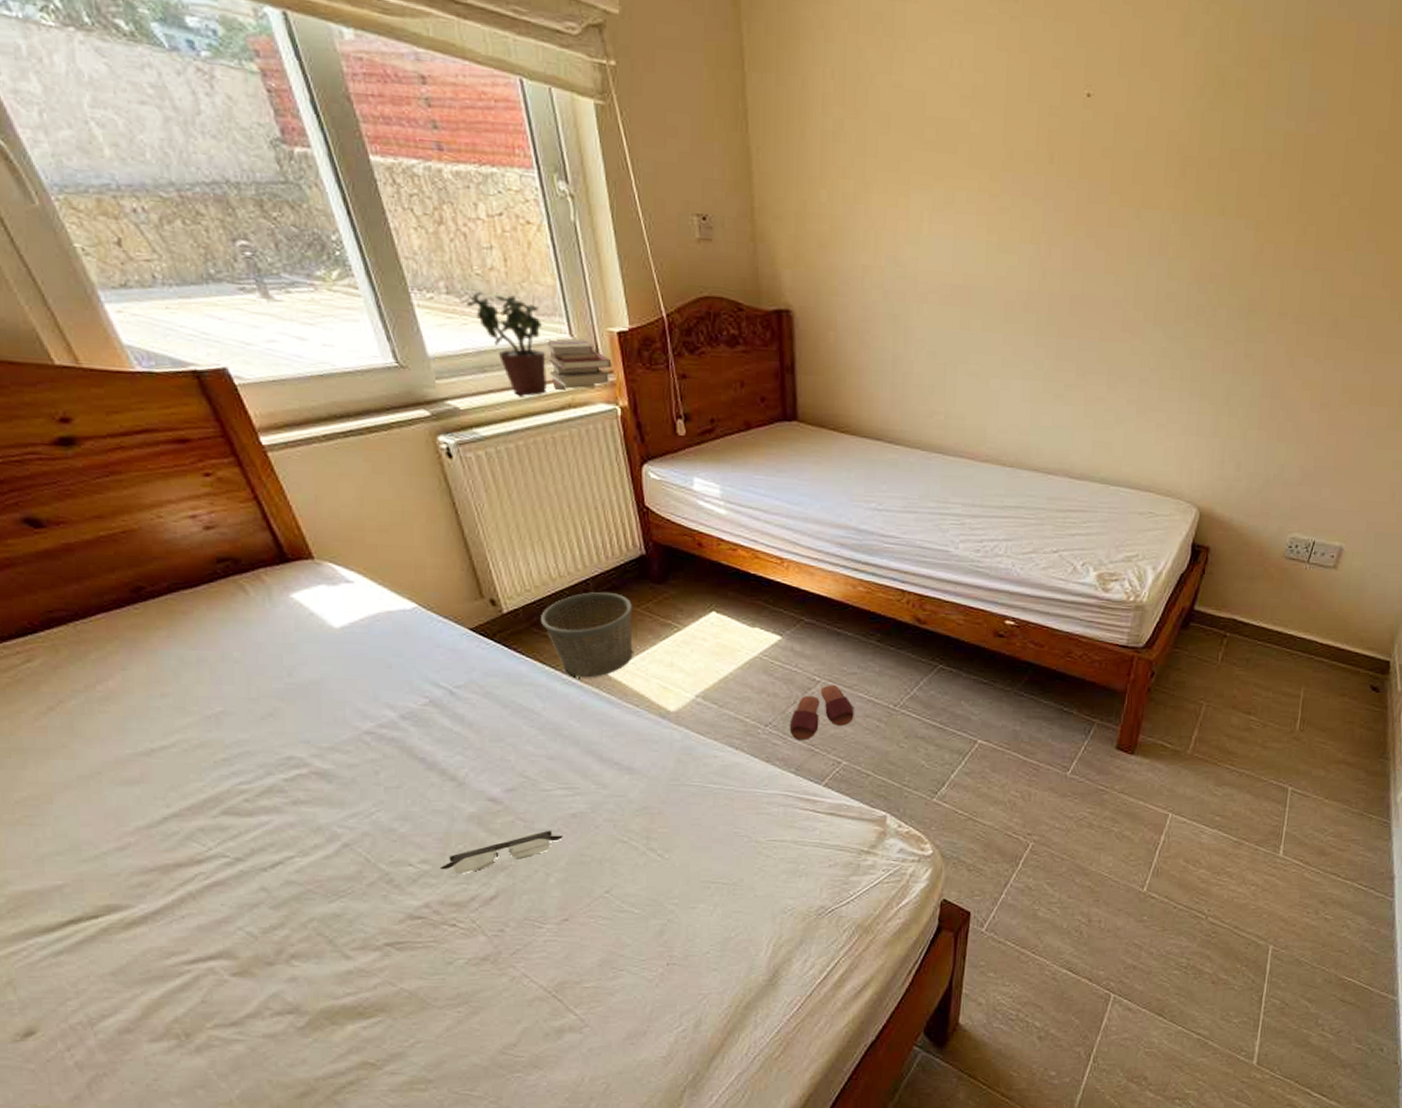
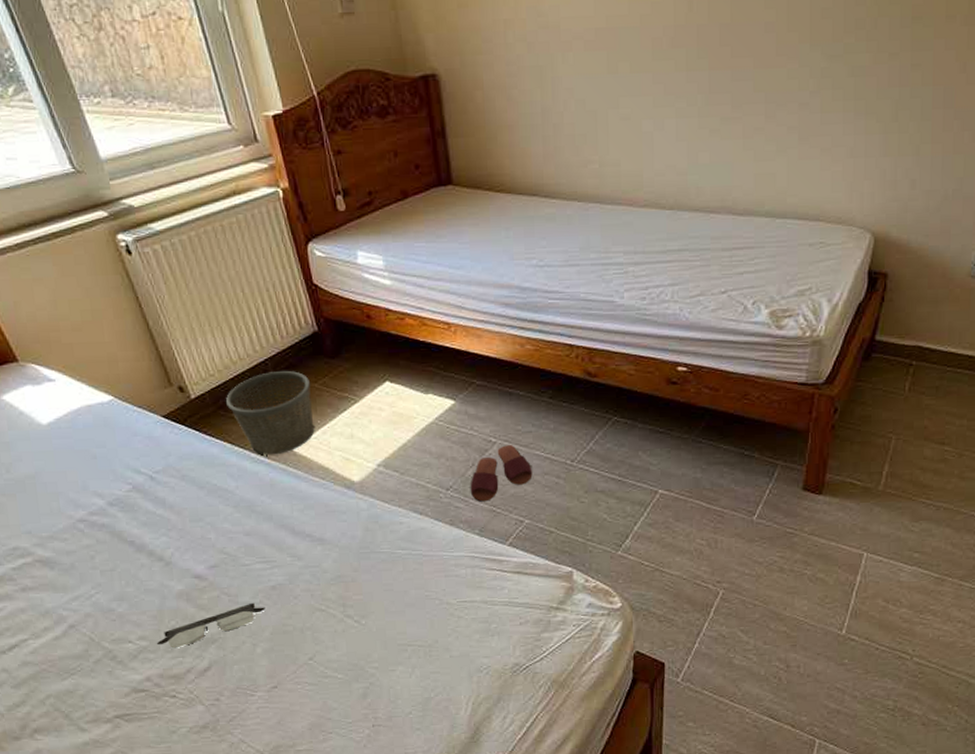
potted plant: present [465,291,548,395] -> none [129,91,212,187]
books: present [545,338,612,390] -> none [205,126,270,178]

